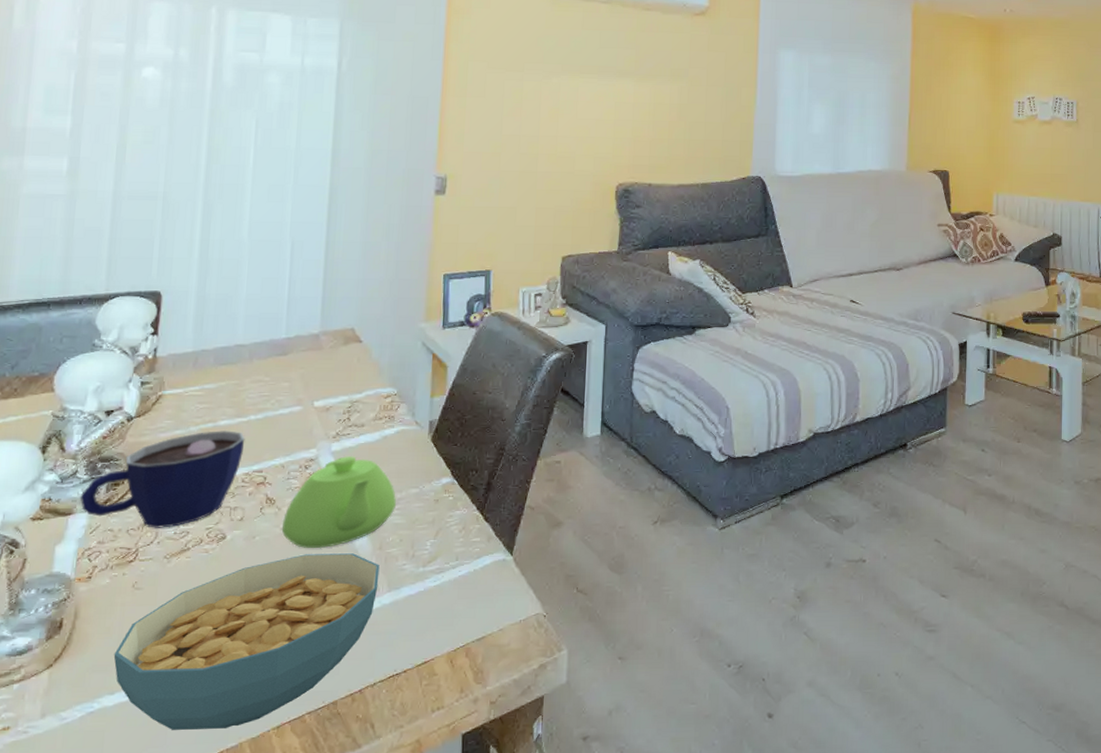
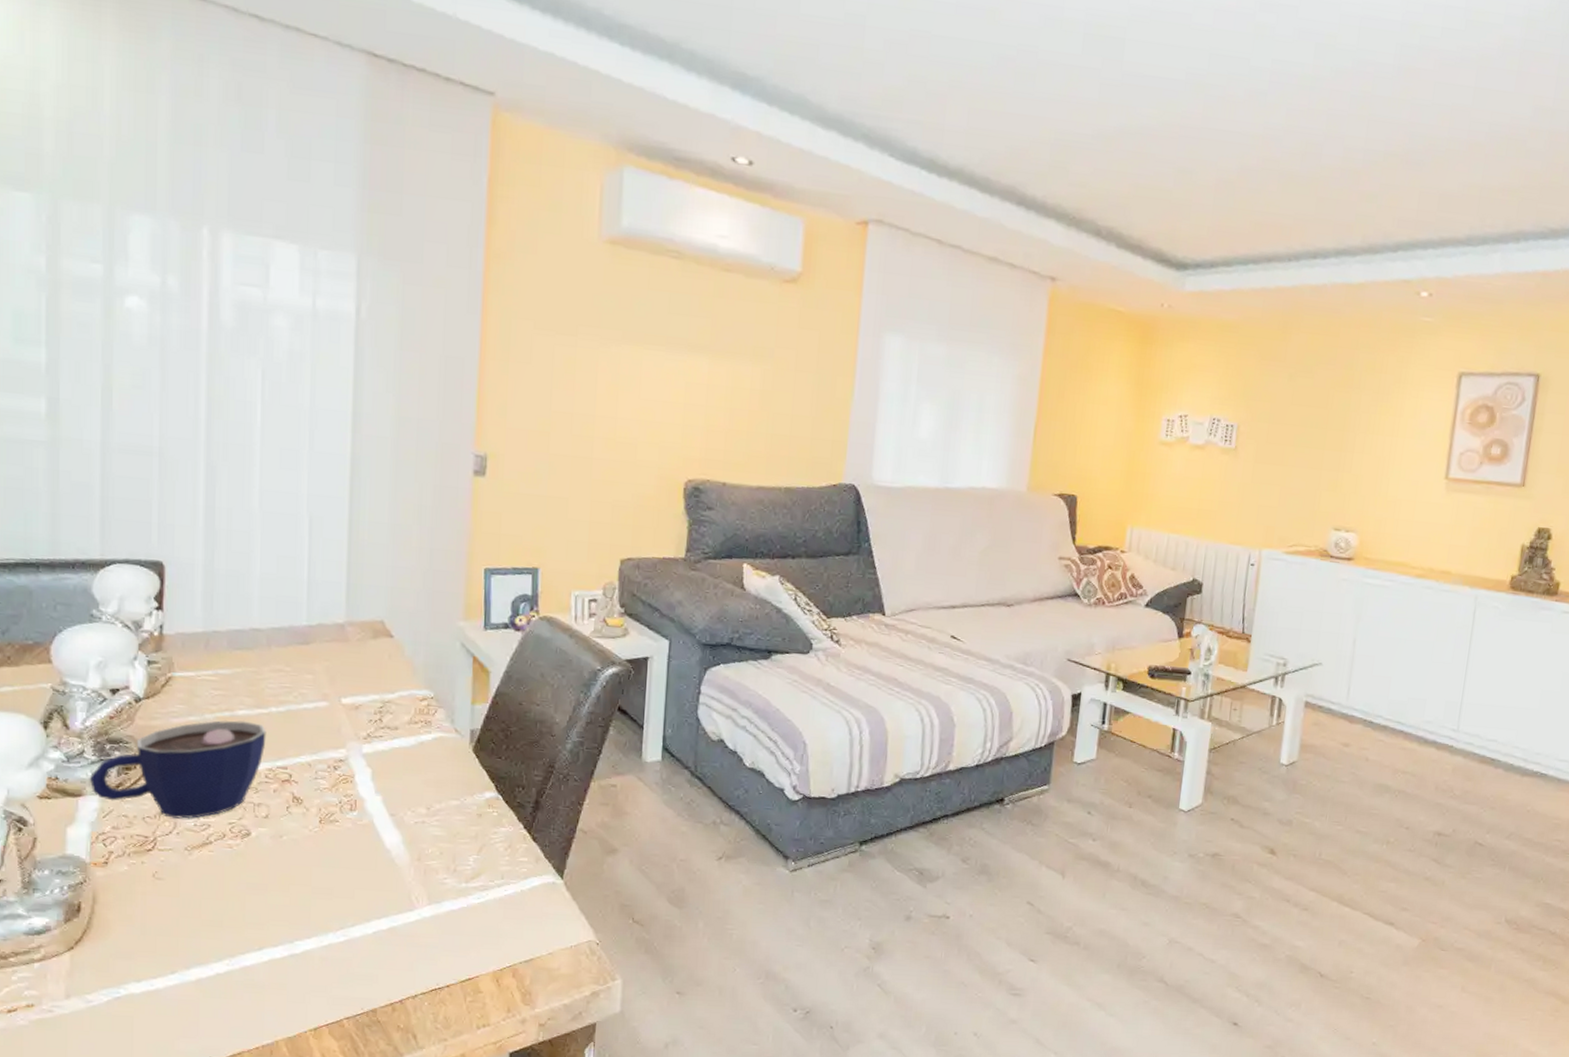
cereal bowl: present [113,553,380,730] -> none [137,858,419,1026]
teapot: present [281,456,396,549] -> none [310,760,435,855]

